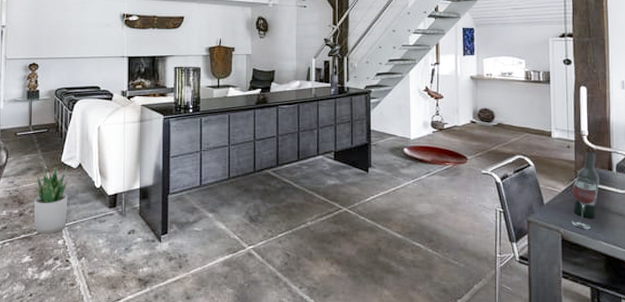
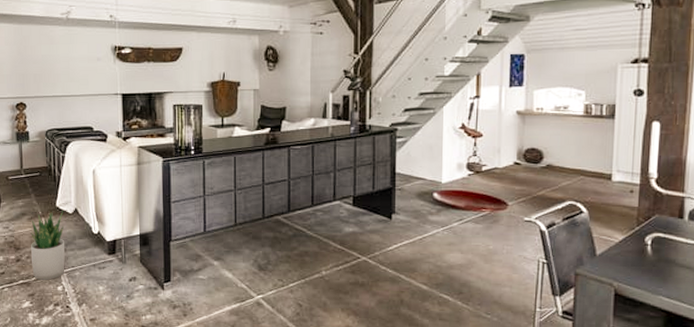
wineglass: present [571,177,597,230] -> none [627,226,663,284]
wine bottle: present [573,153,599,219] -> none [631,198,666,272]

